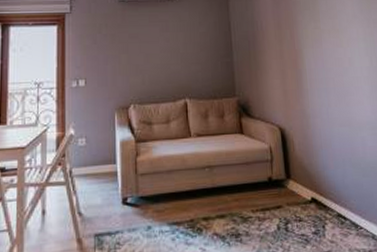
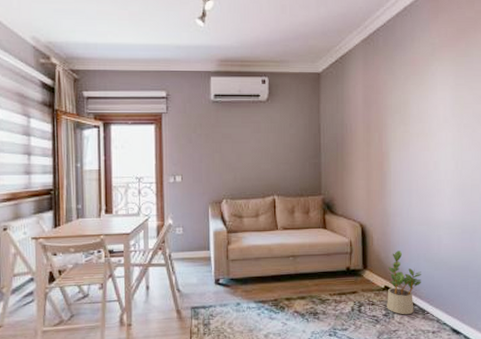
potted plant: none [313,156,350,232] -> present [387,251,421,315]

